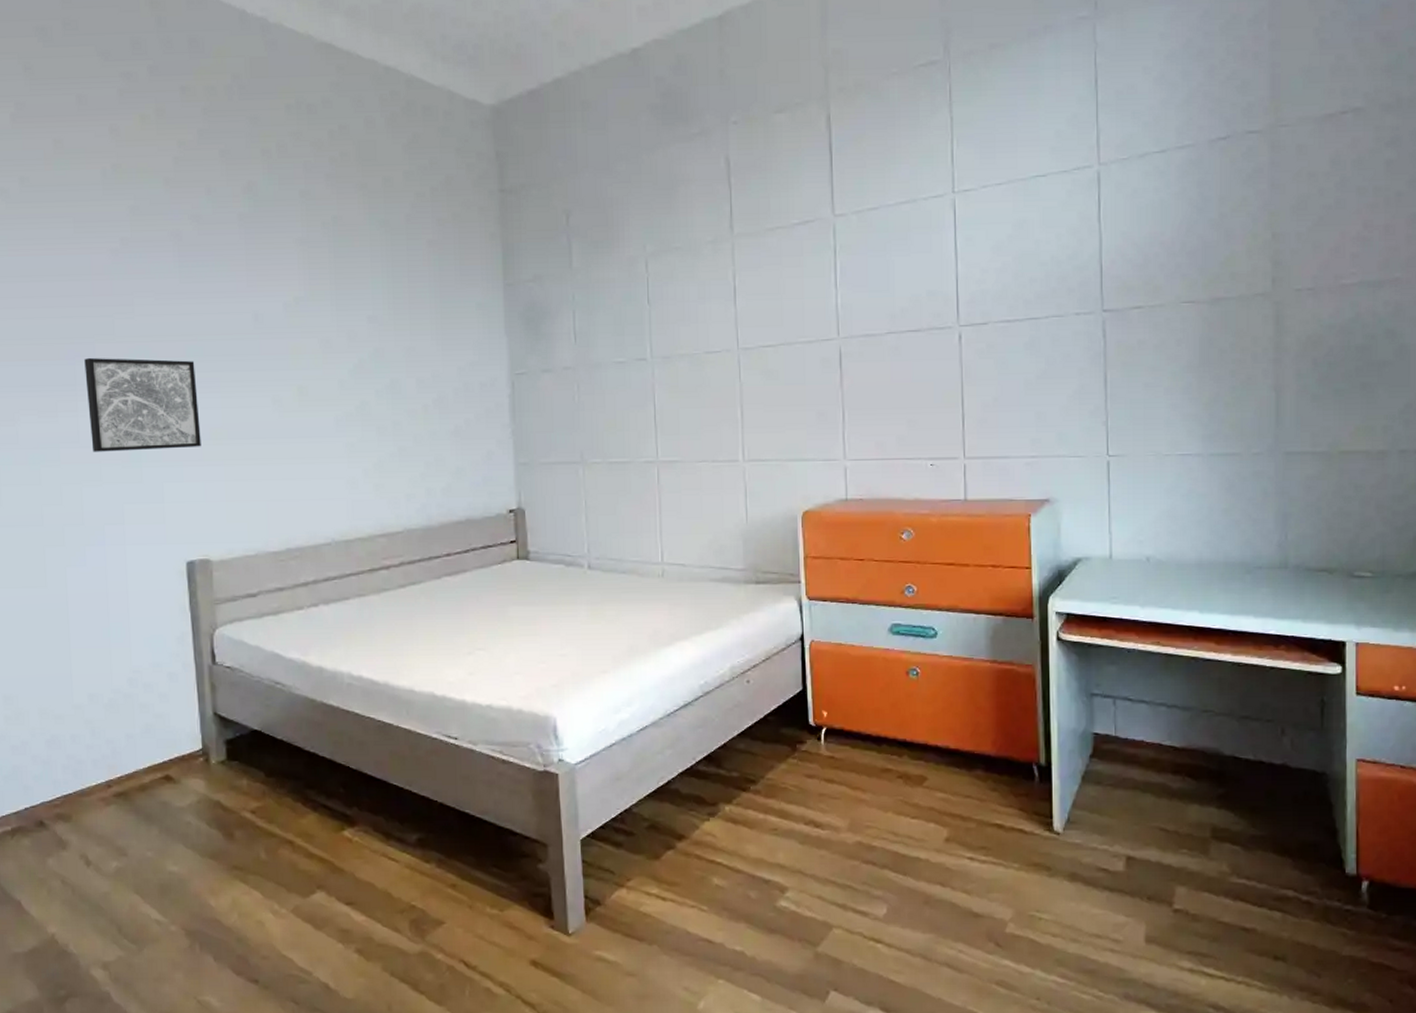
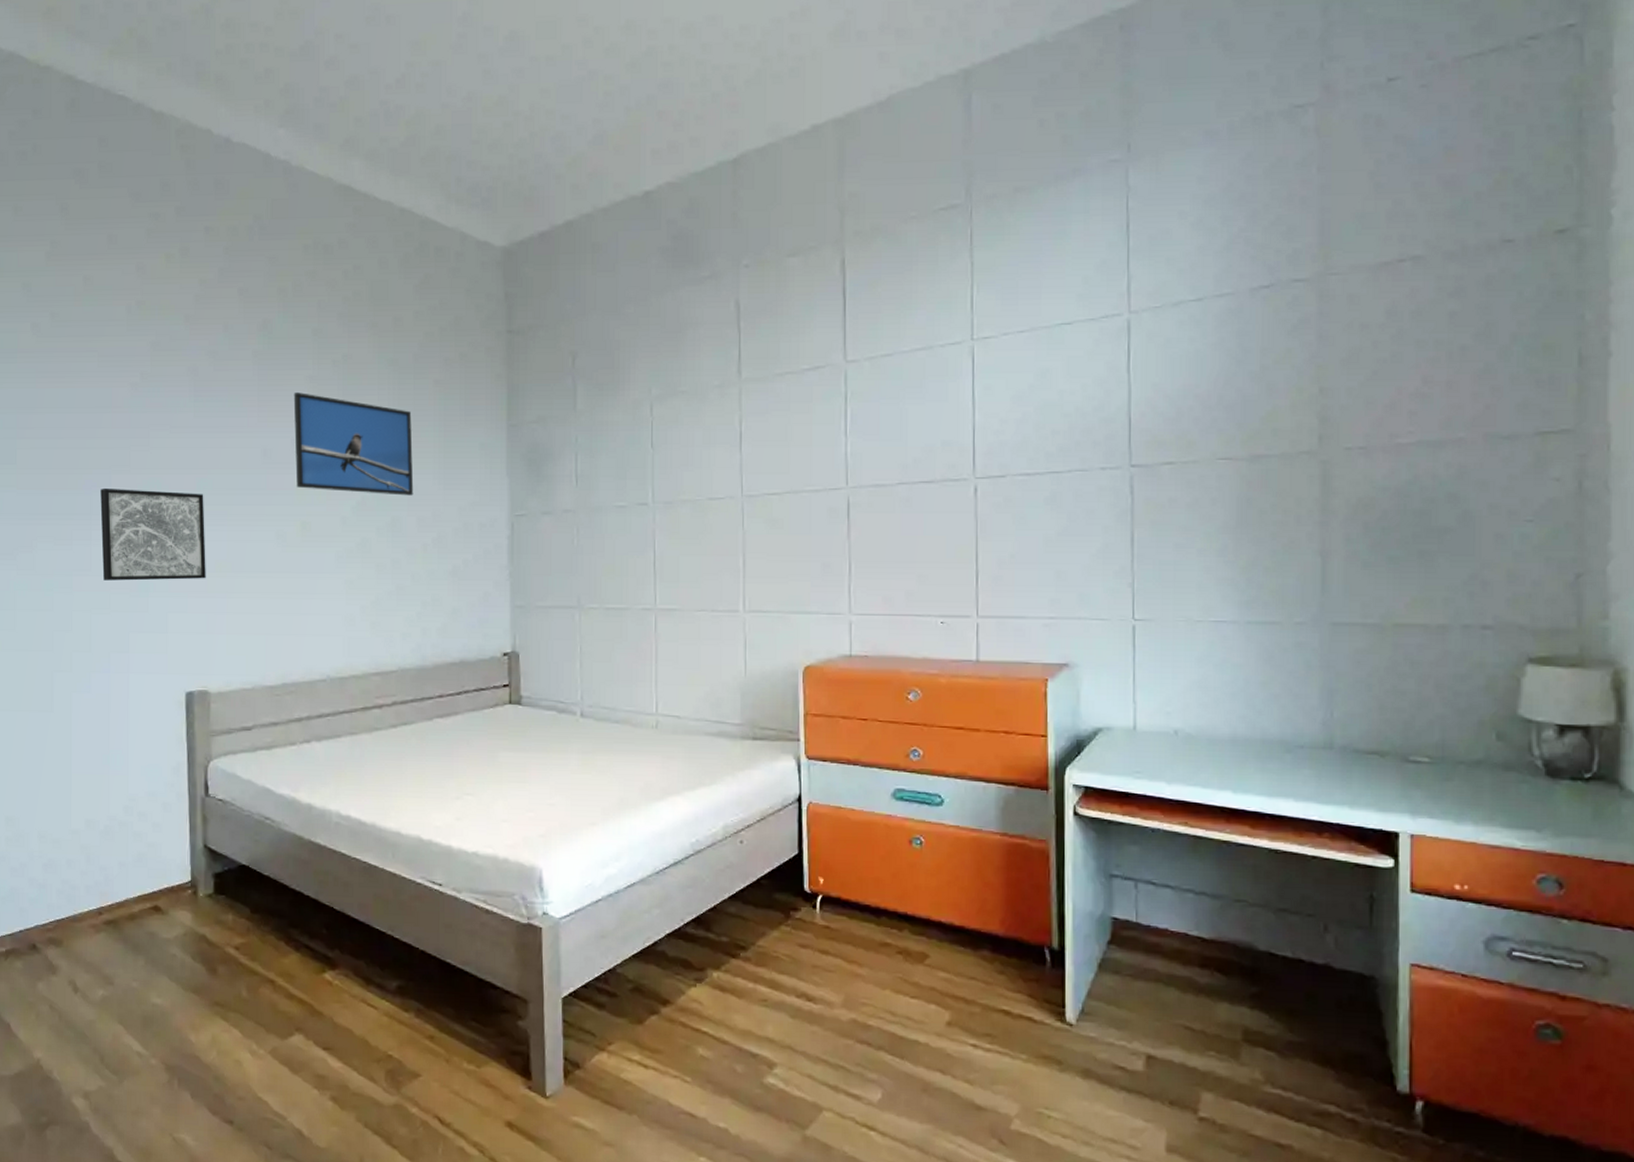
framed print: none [283,256,412,358] -> present [293,392,414,496]

